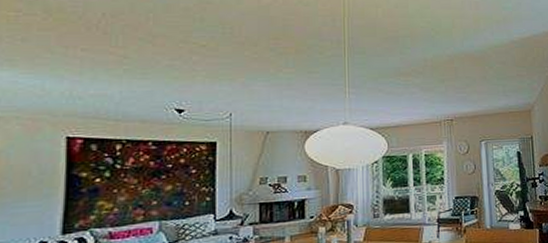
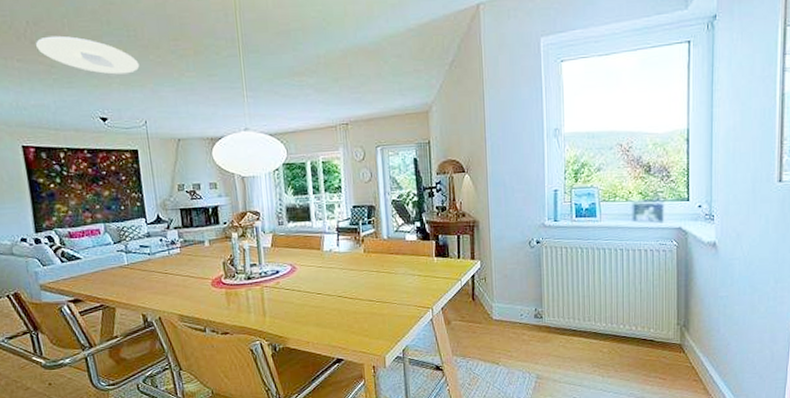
ceiling light: none [110,28,232,68] -> present [36,35,140,75]

